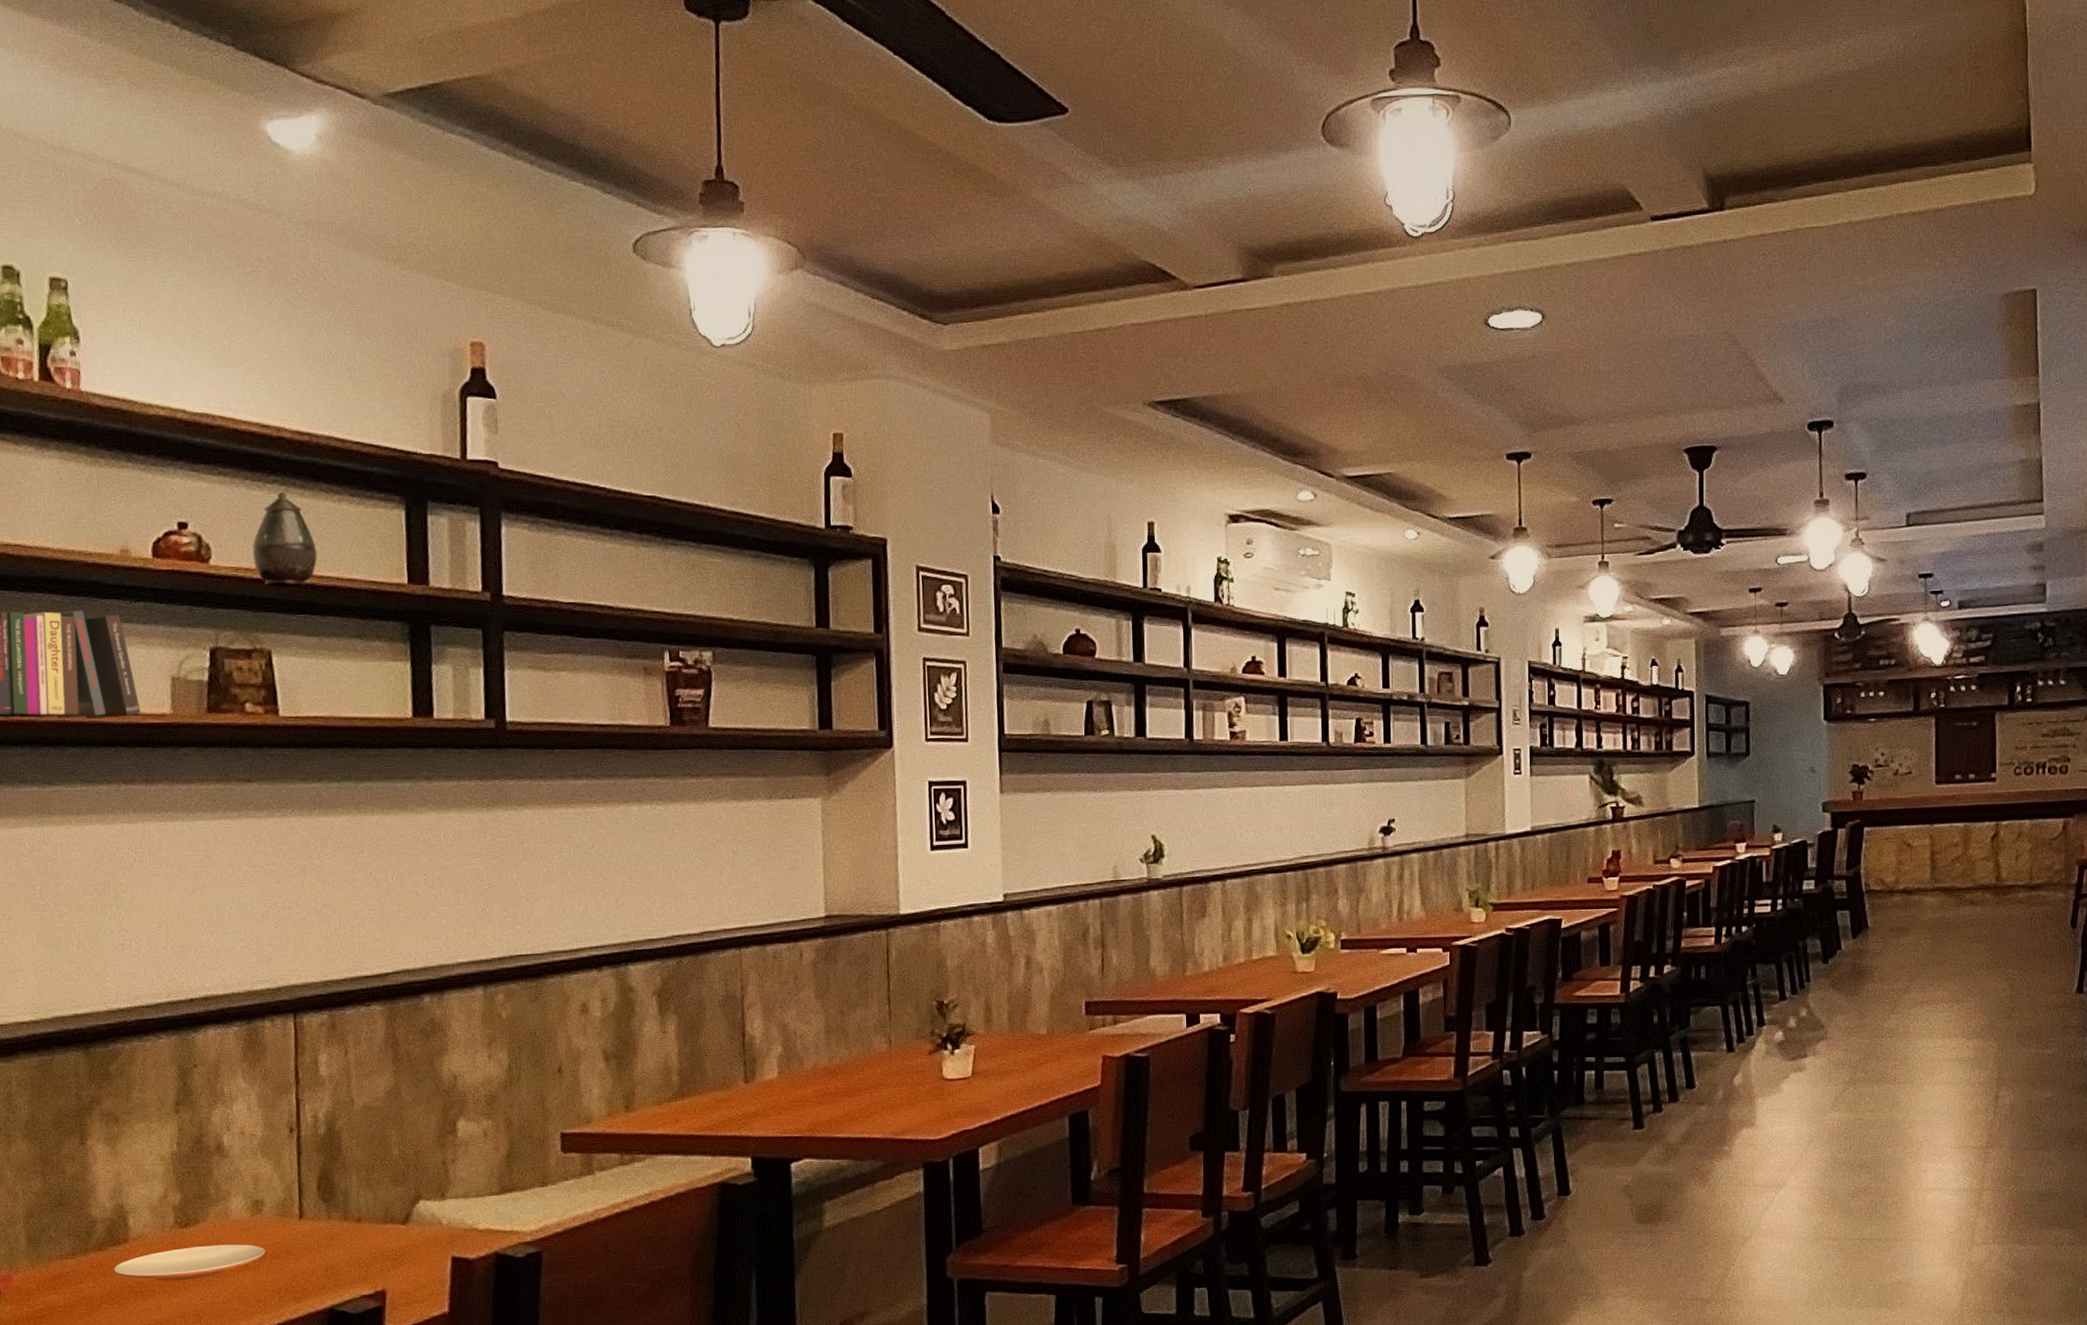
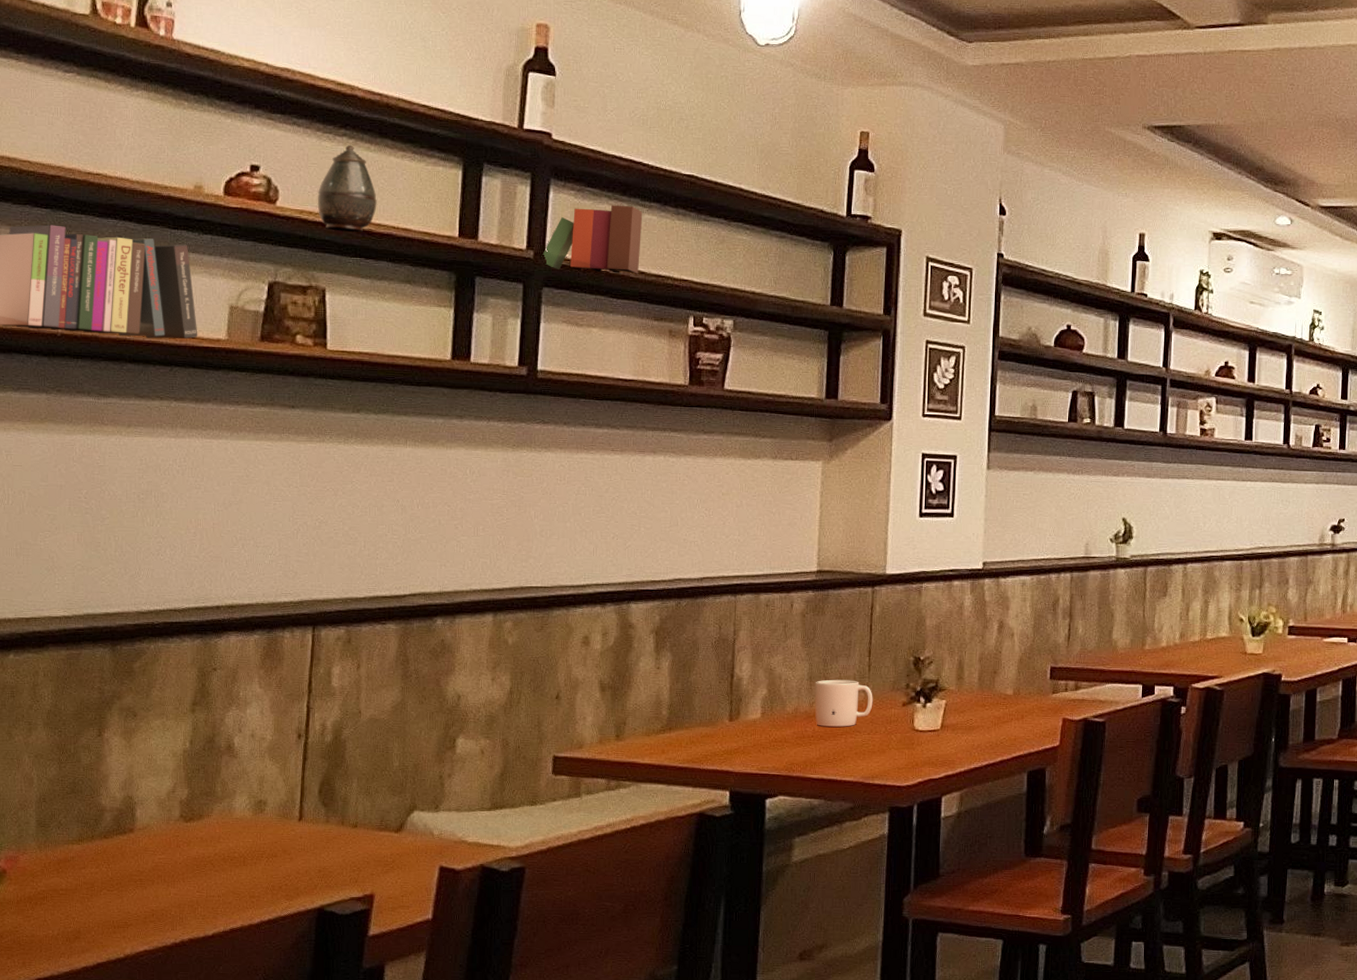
plate: present [114,1244,266,1282] -> none [117,840,263,873]
books: none [499,535,606,611] -> present [541,205,643,274]
mug: none [833,1030,897,1083] -> present [814,679,873,728]

